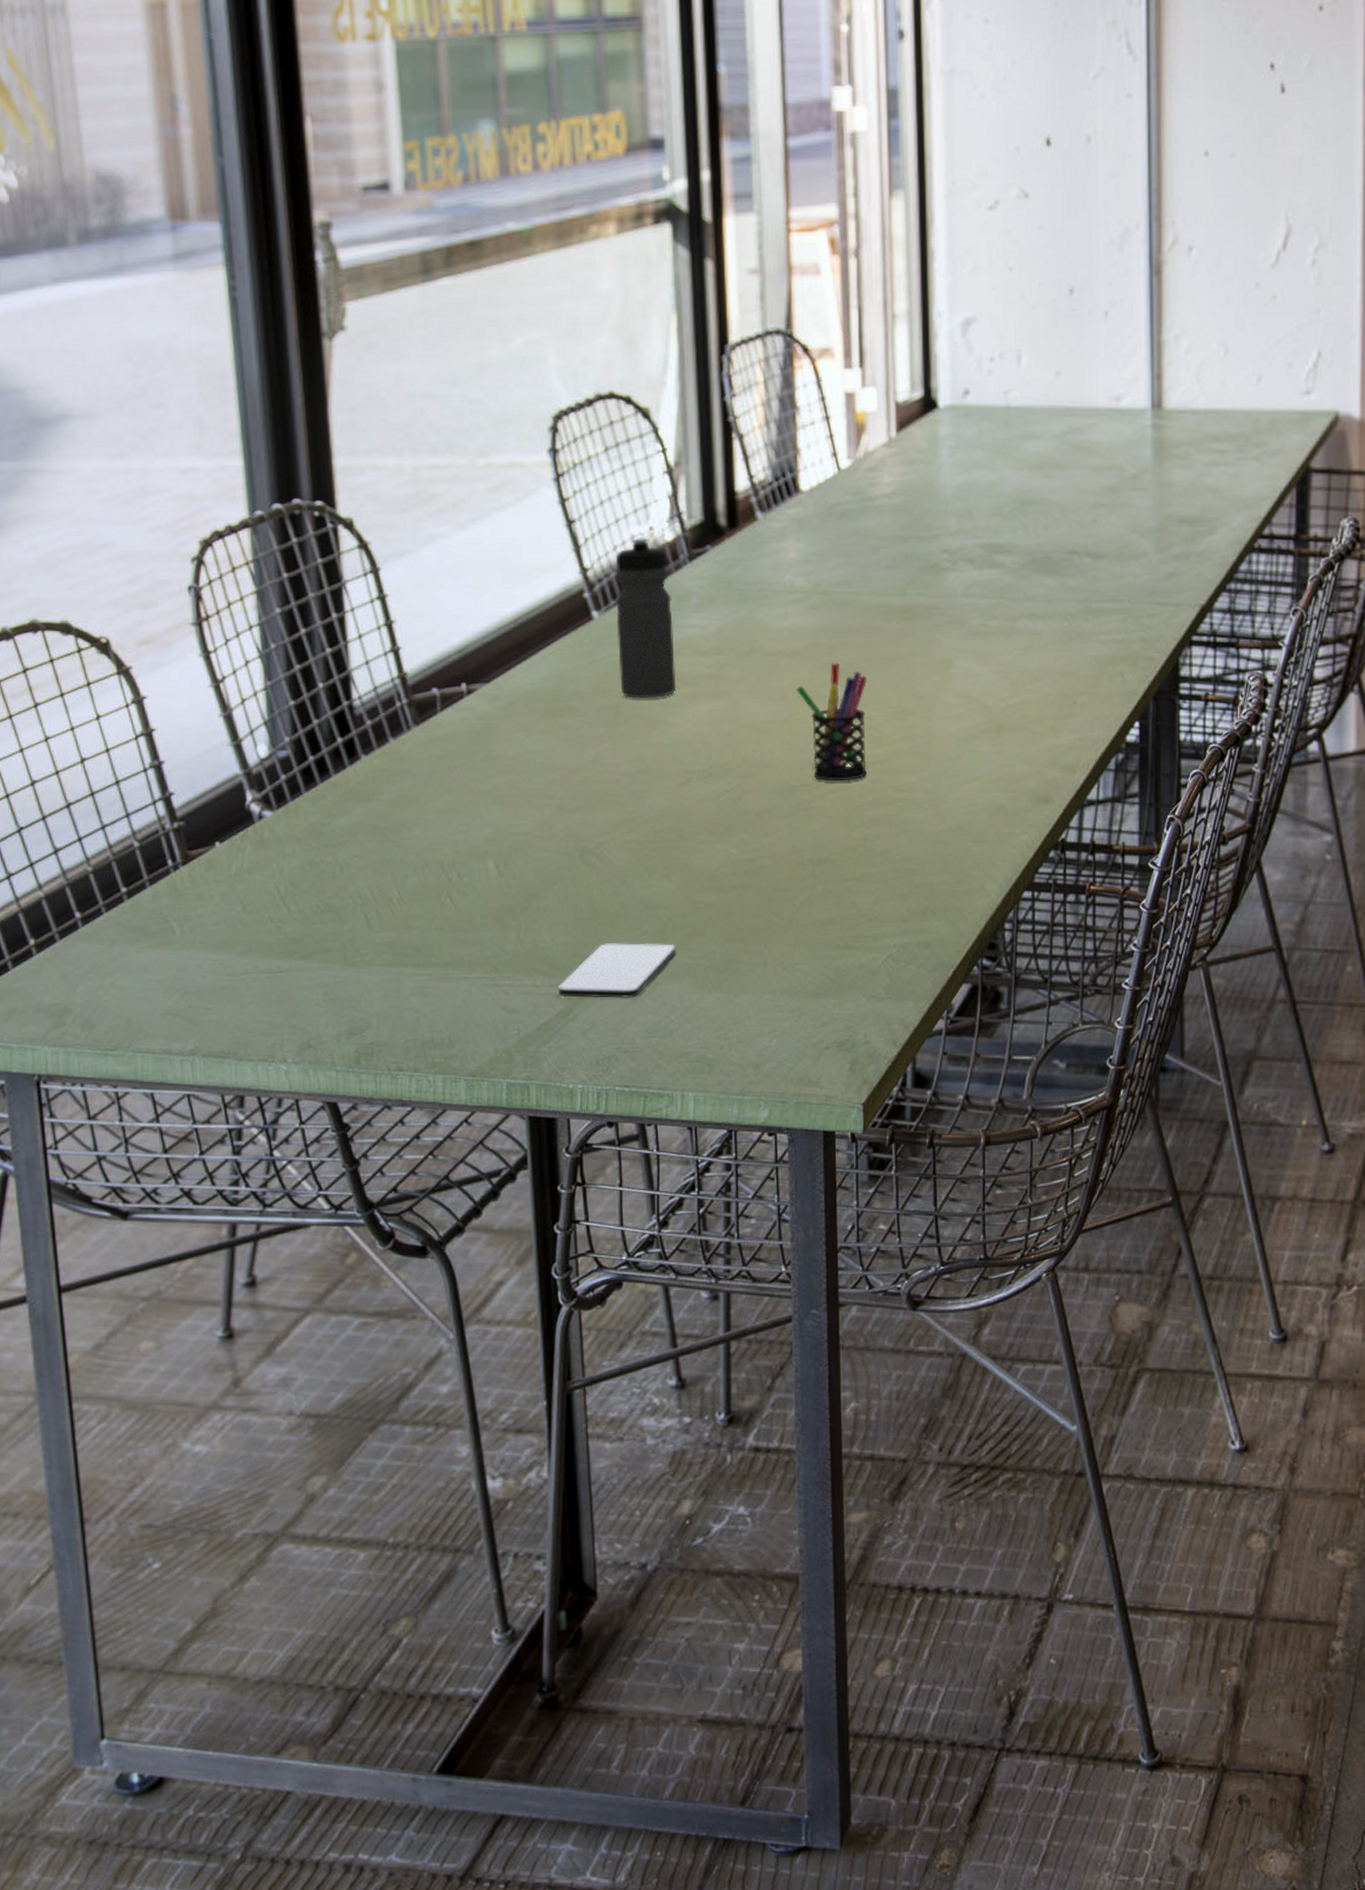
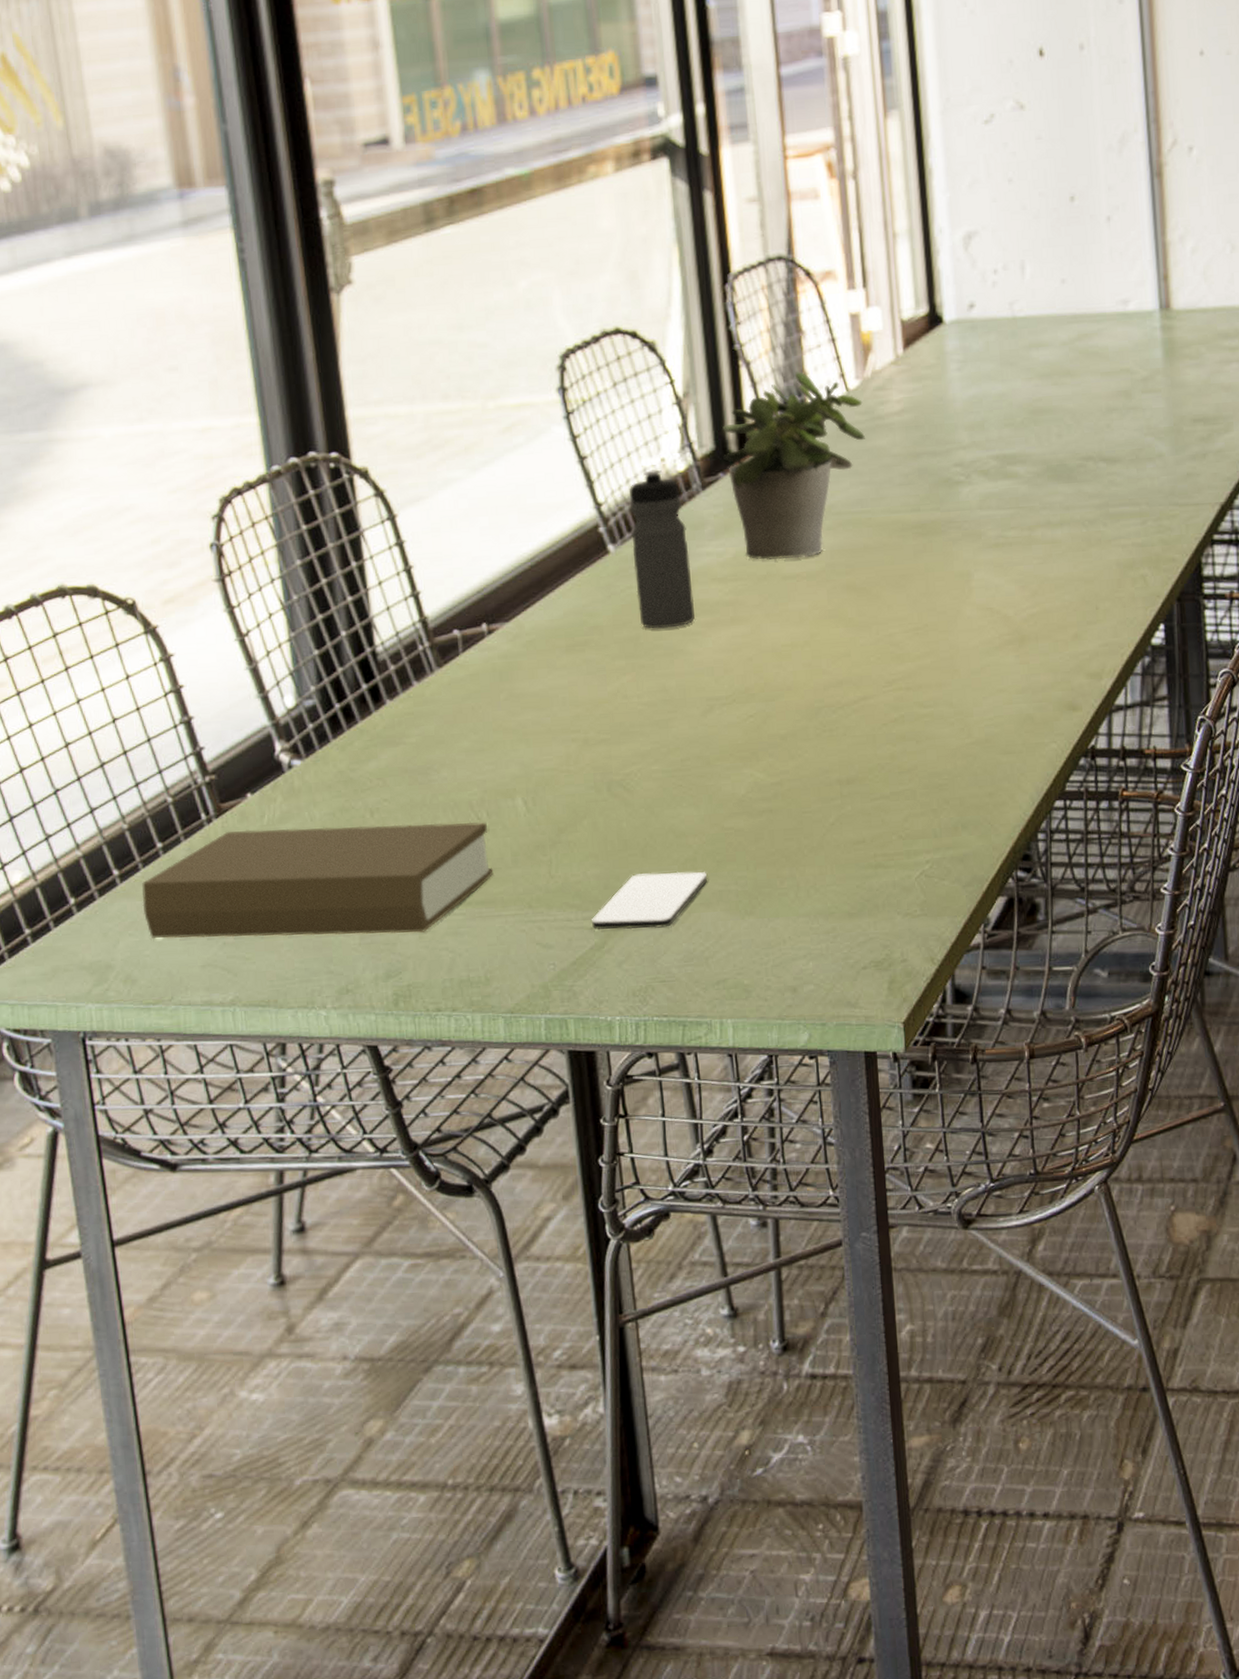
book: none [104,879,462,992] -> present [142,822,494,939]
potted plant: none [712,448,854,636] -> present [722,372,865,560]
pen holder: present [797,662,868,782] -> none [816,582,890,701]

